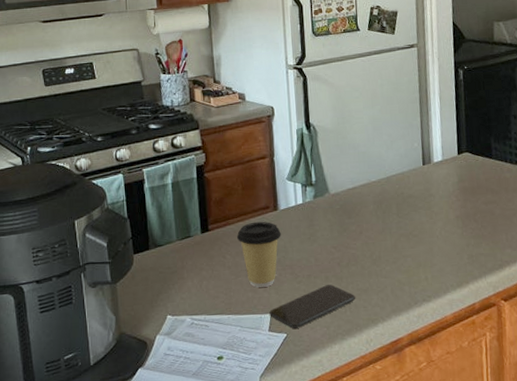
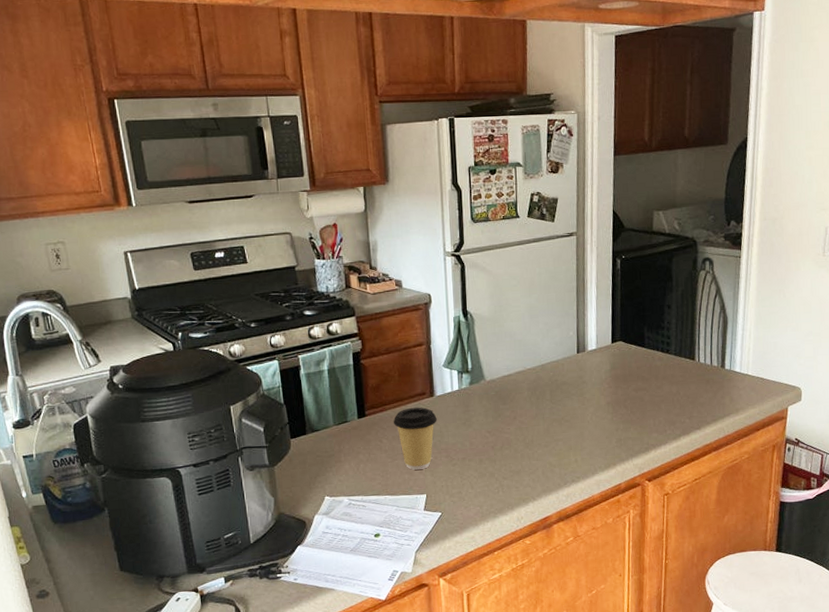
smartphone: present [269,284,356,329] -> none [425,467,509,508]

